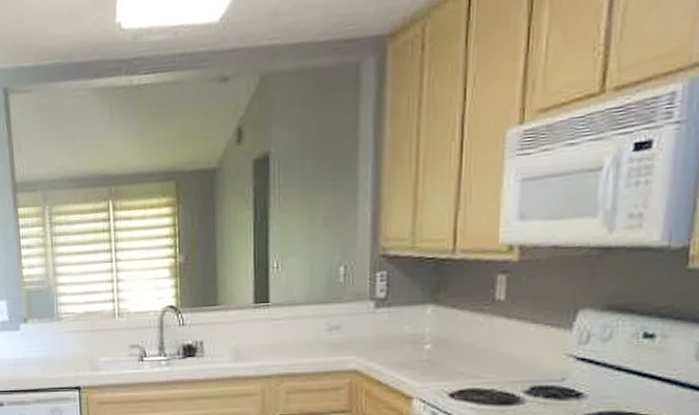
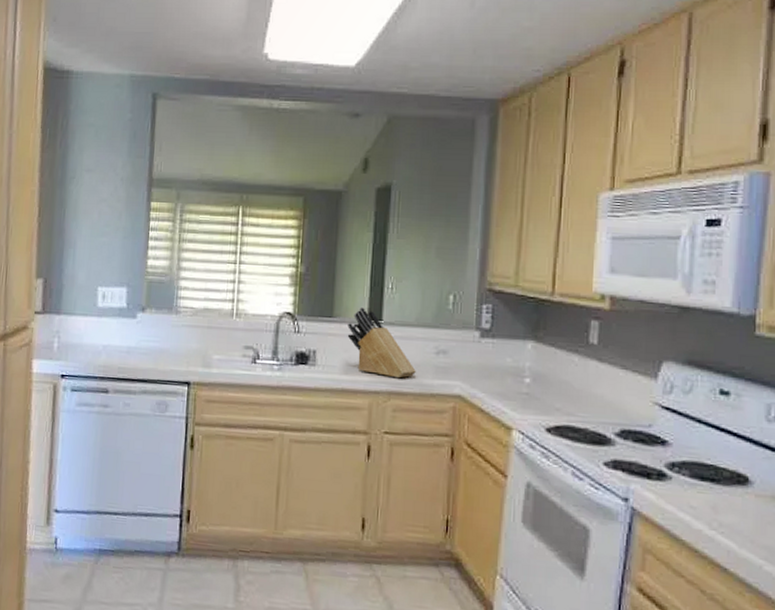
knife block: none [233,291,308,360] -> present [347,307,416,379]

